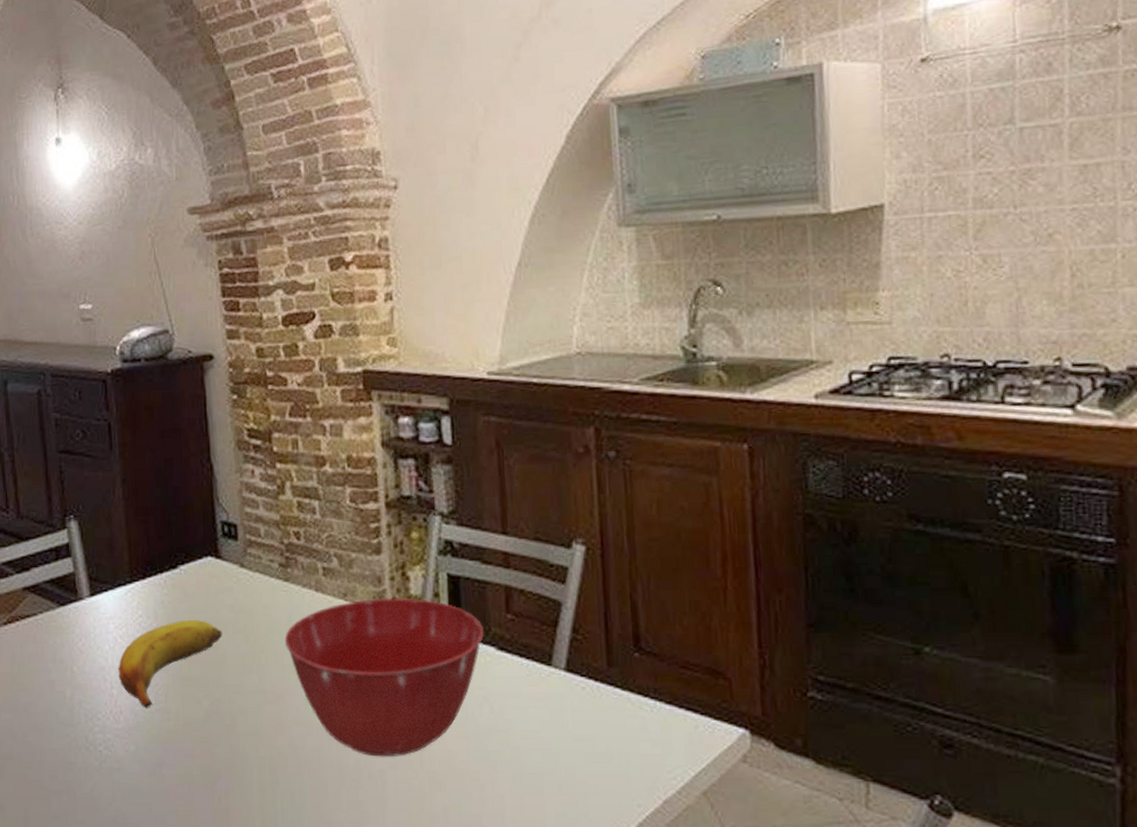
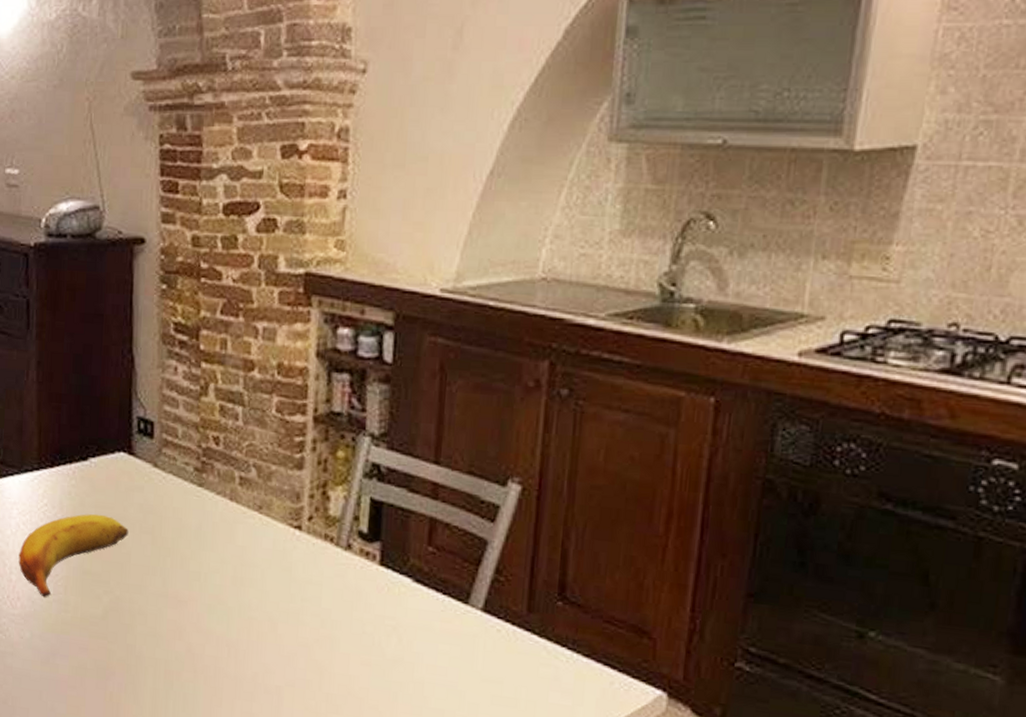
mixing bowl: present [284,597,484,757] -> none [192,514,402,675]

